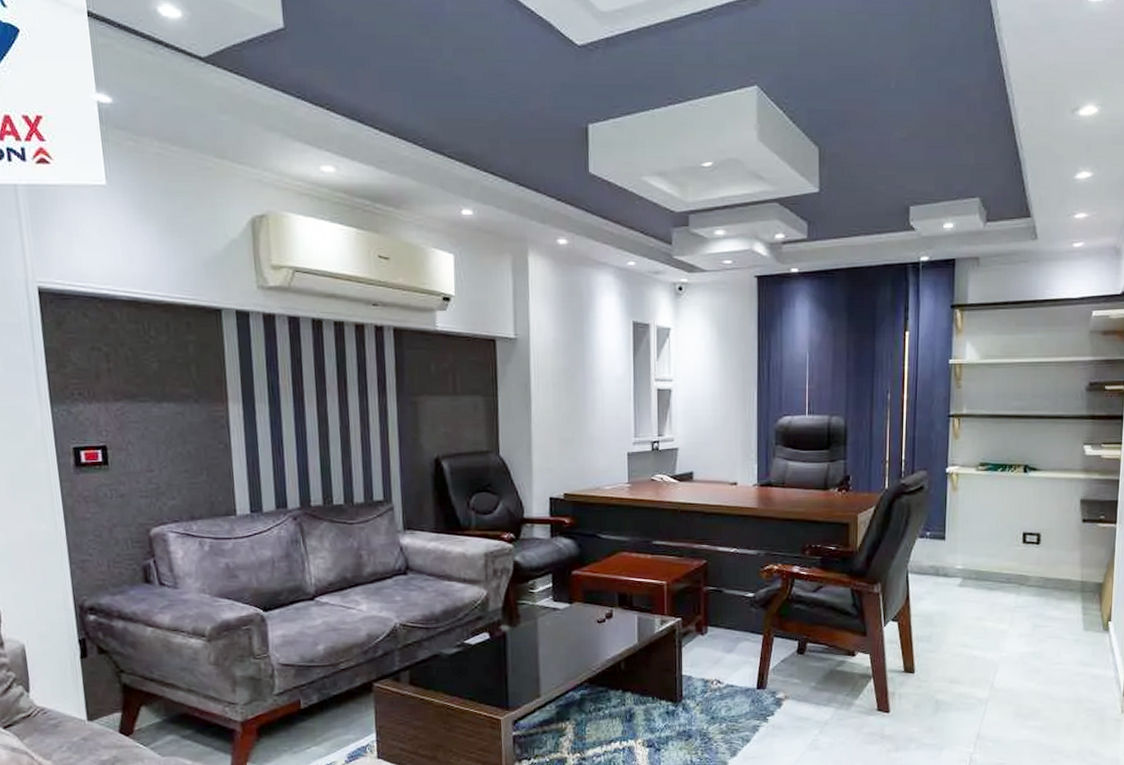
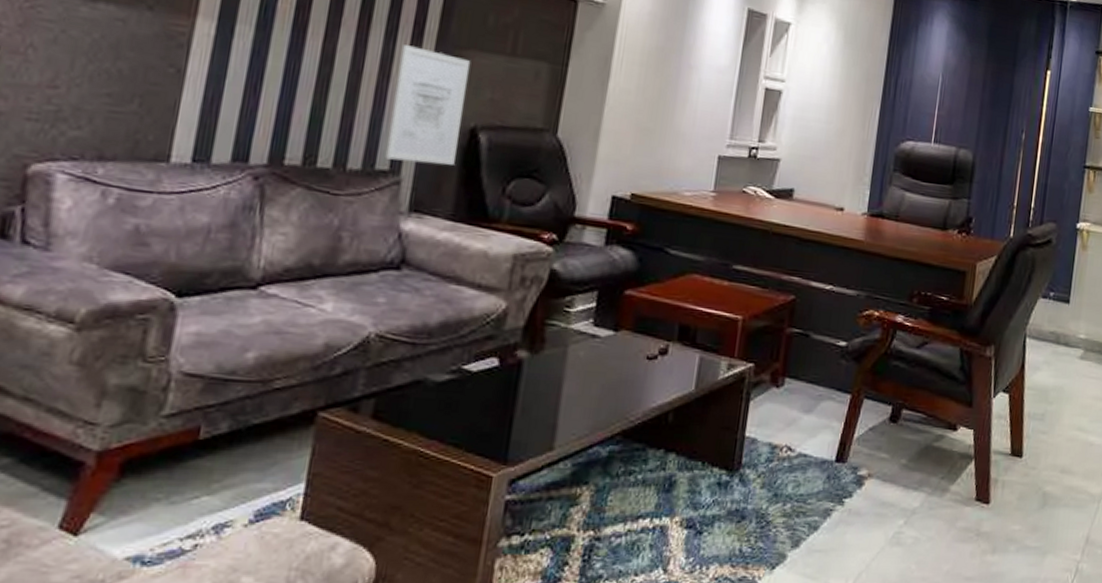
wall art: none [372,399,429,492] -> present [384,44,471,165]

